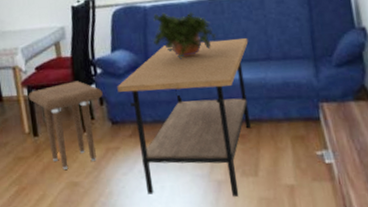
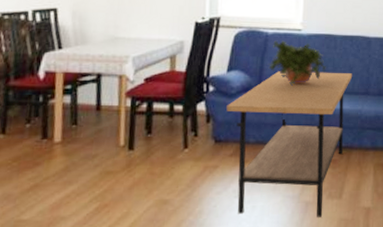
side table: present [28,81,103,170] -> none [130,96,211,186]

